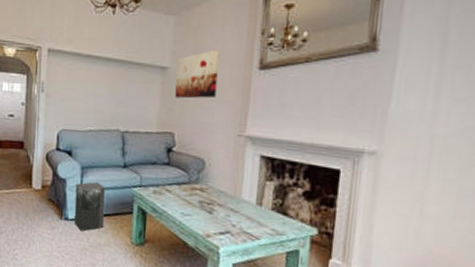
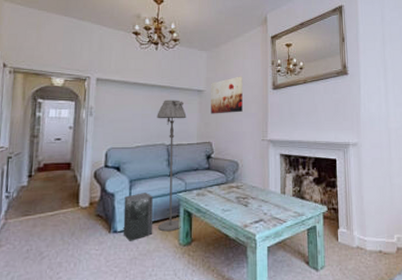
floor lamp: none [109,77,146,229] -> present [157,100,187,232]

